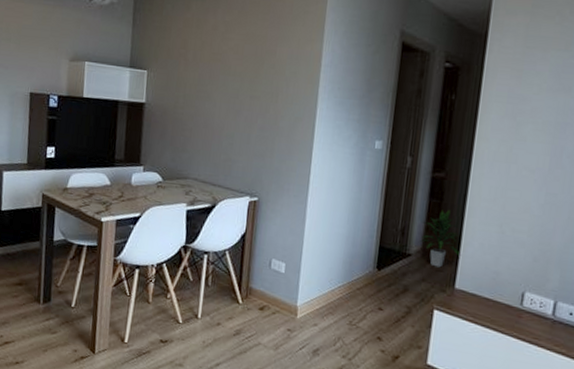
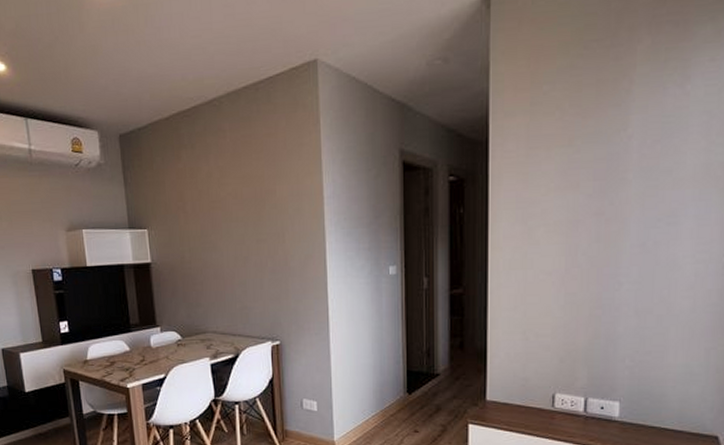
indoor plant: present [418,209,462,268] -> none [445,324,489,383]

